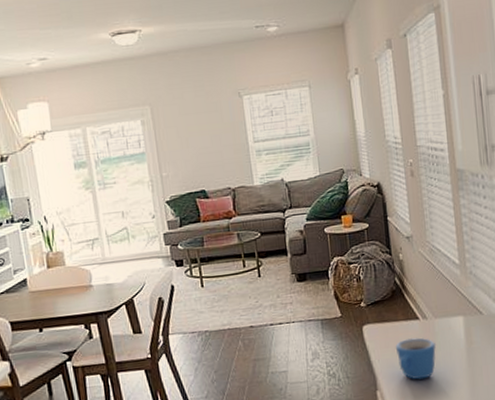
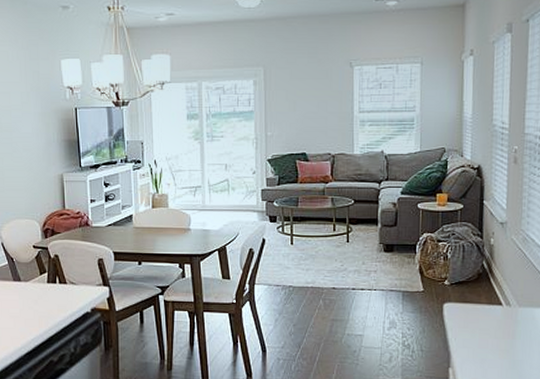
mug: present [395,337,436,380] -> none [474,323,516,364]

